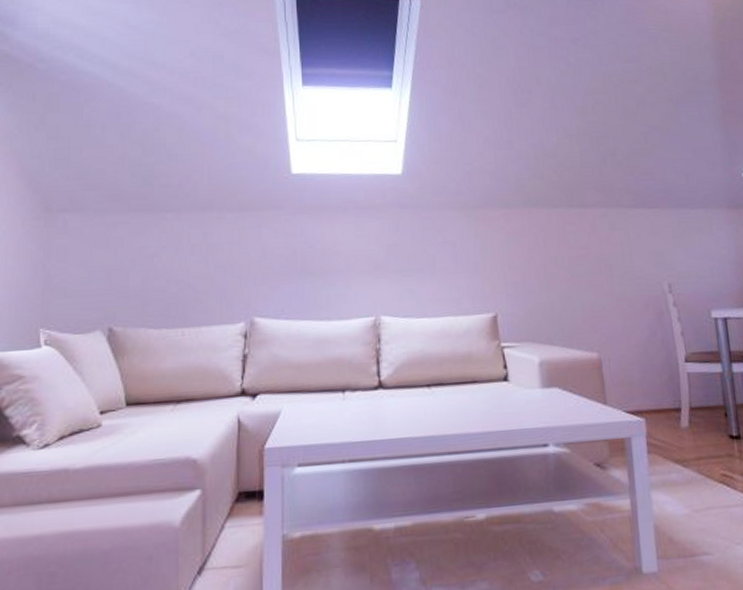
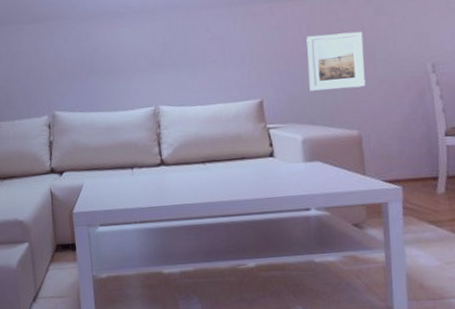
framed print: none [543,245,604,307] -> present [306,31,366,91]

